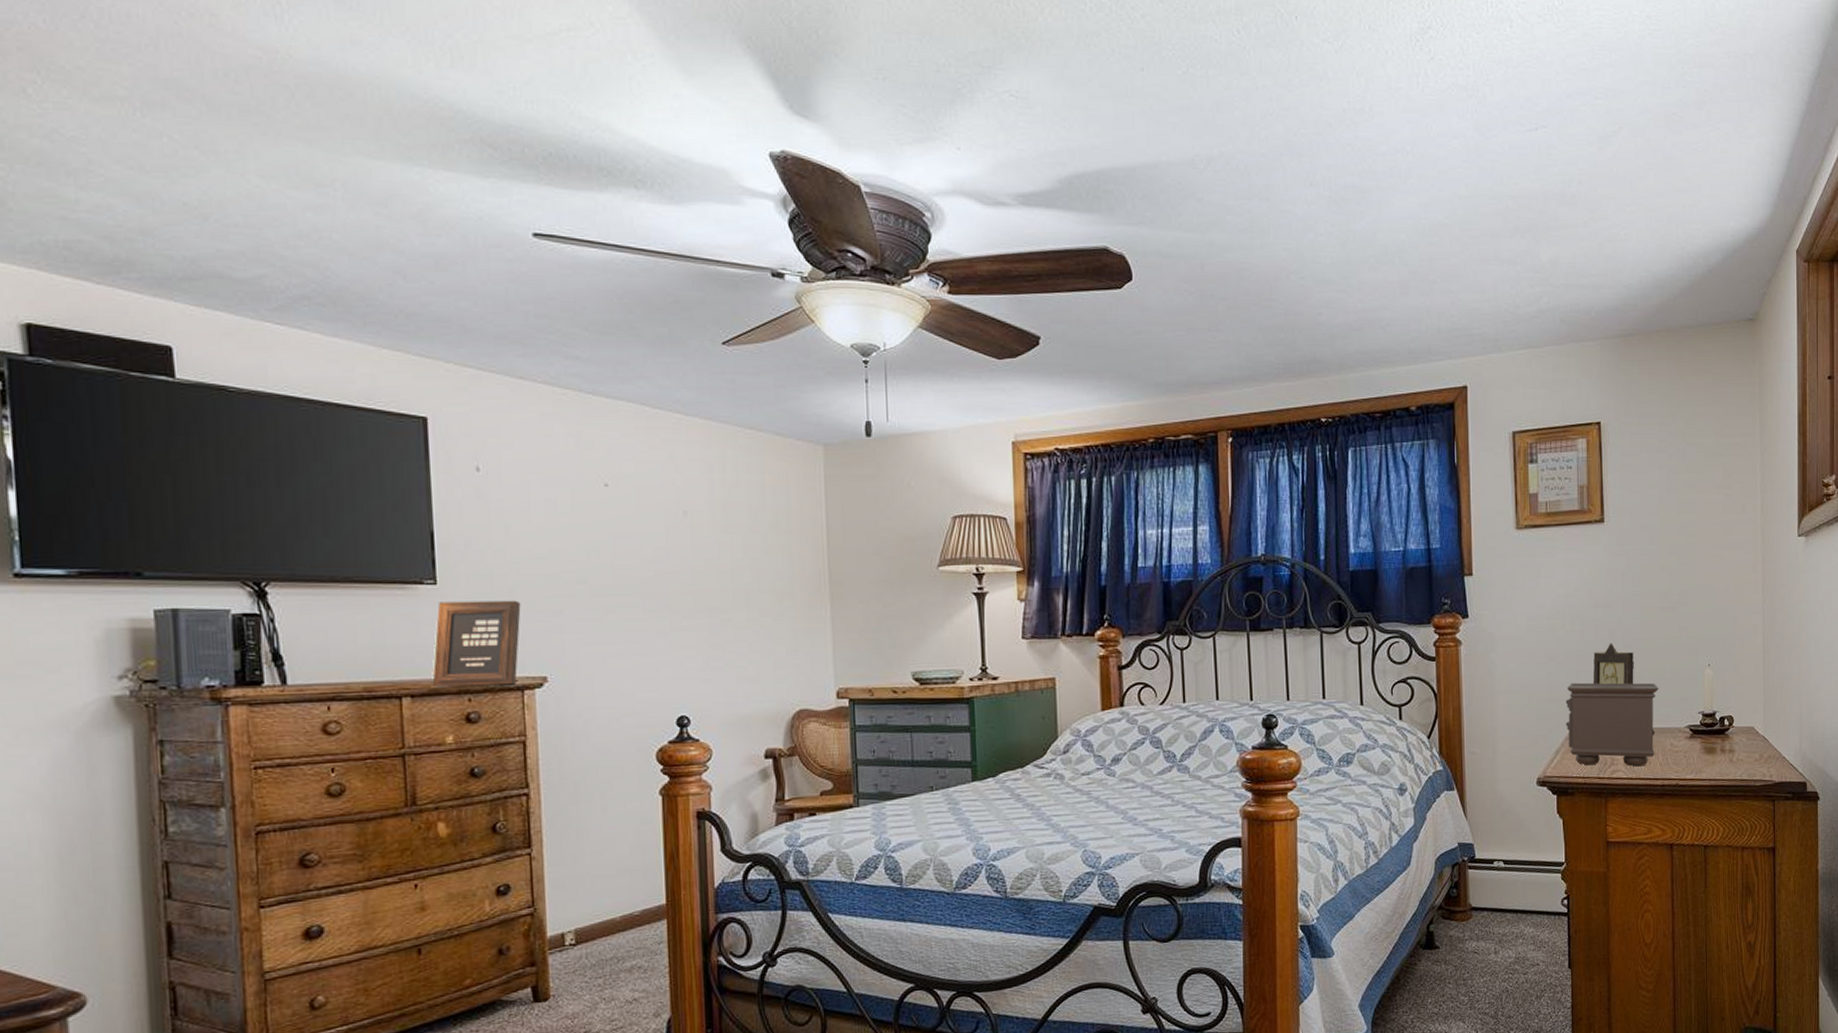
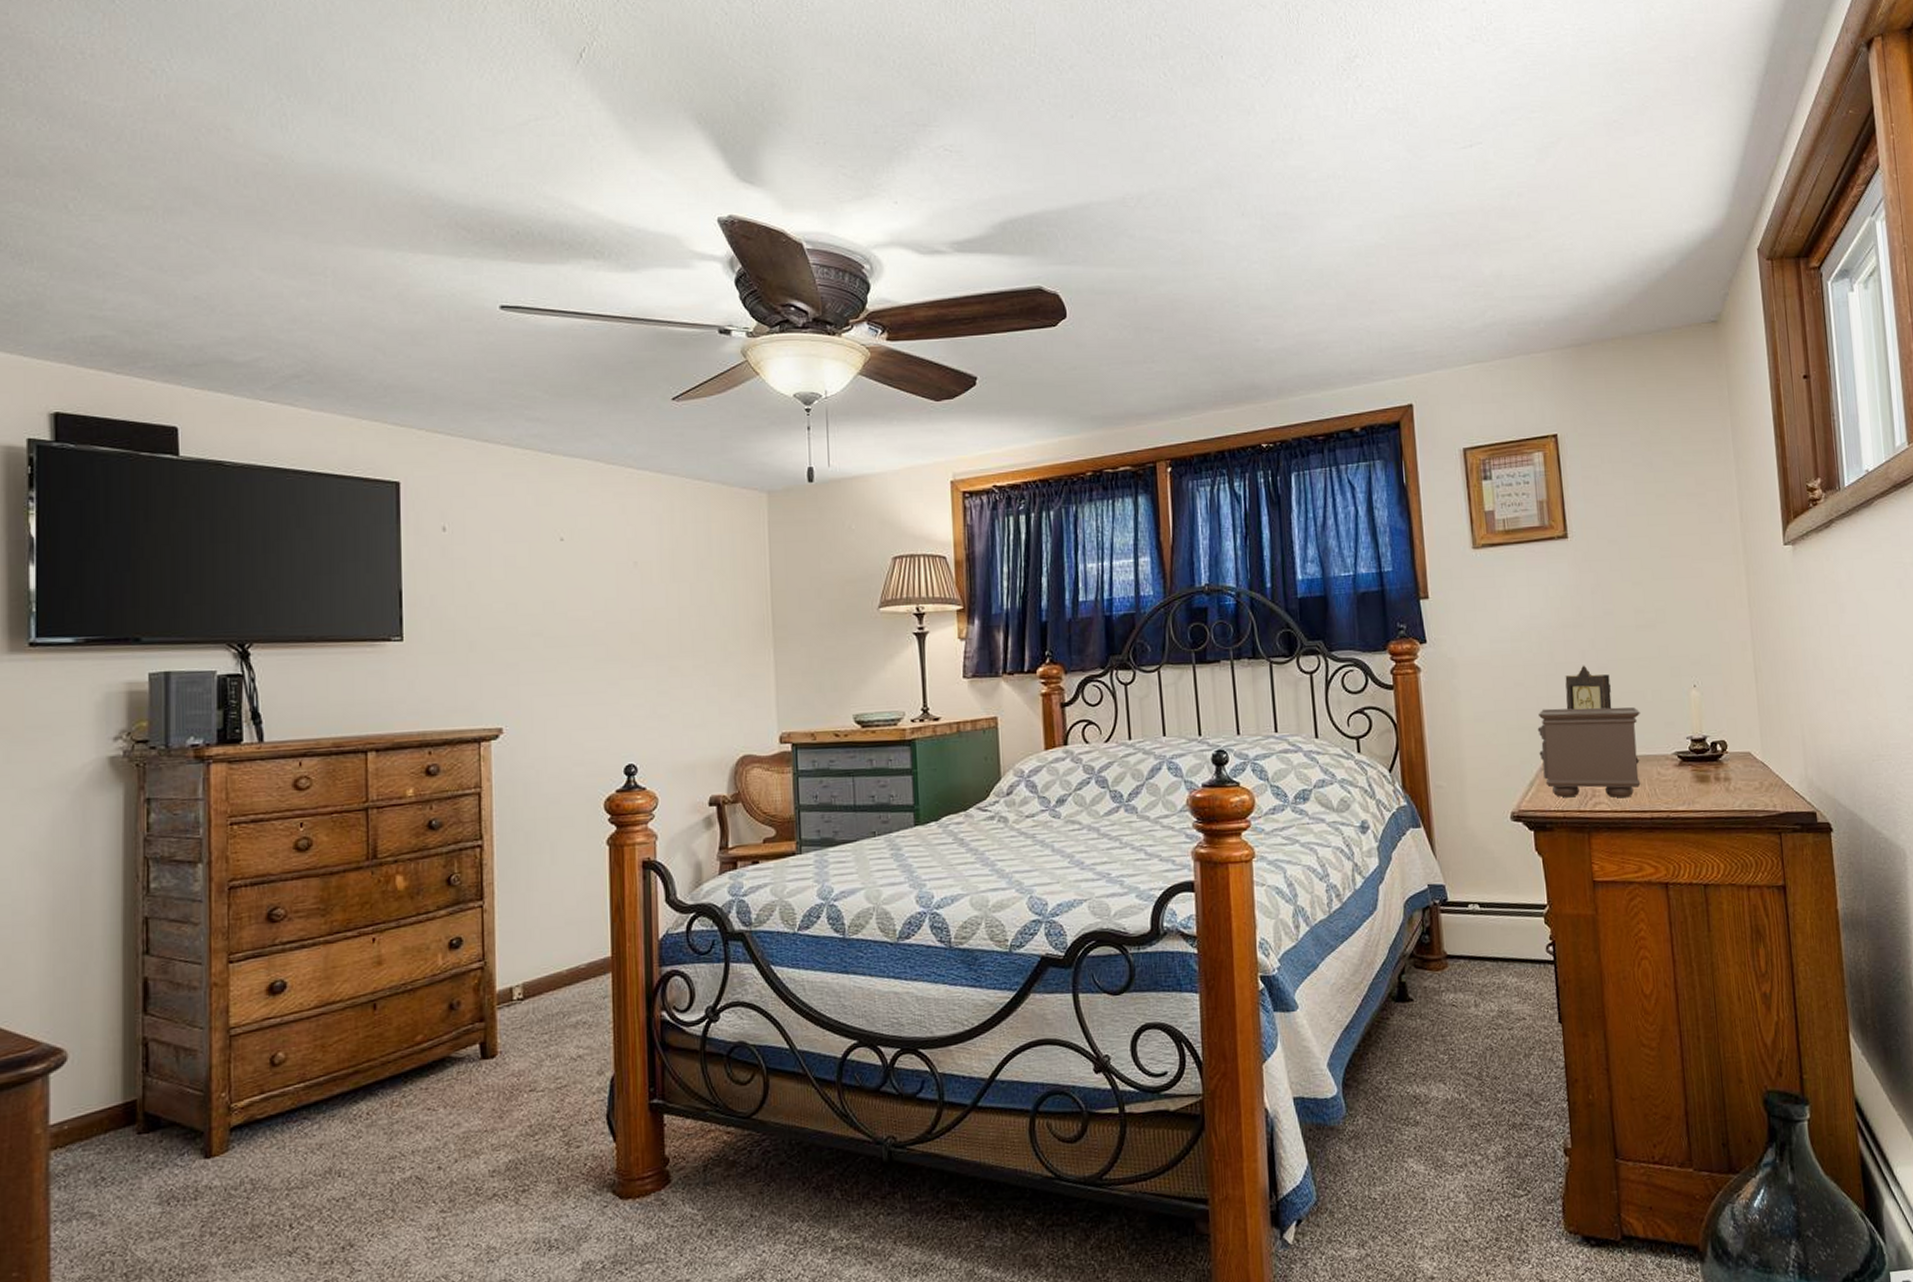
picture frame: present [432,600,521,687] -> none [396,654,480,741]

